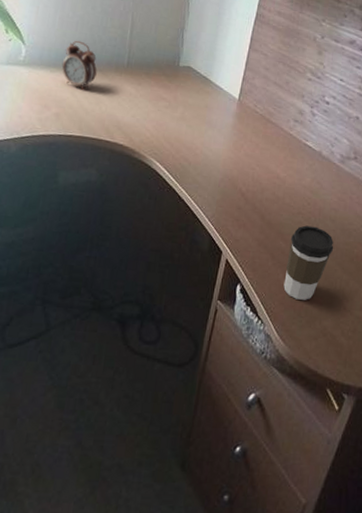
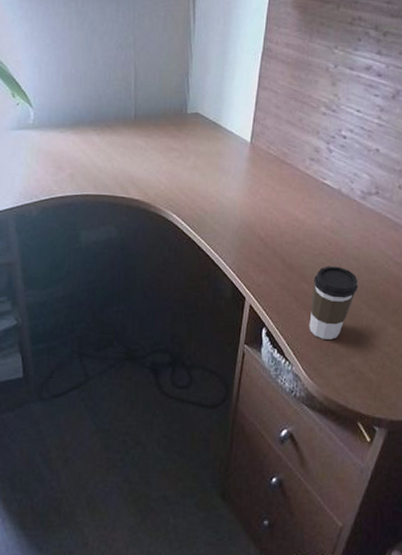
alarm clock: present [62,40,97,90] -> none [70,97,106,148]

